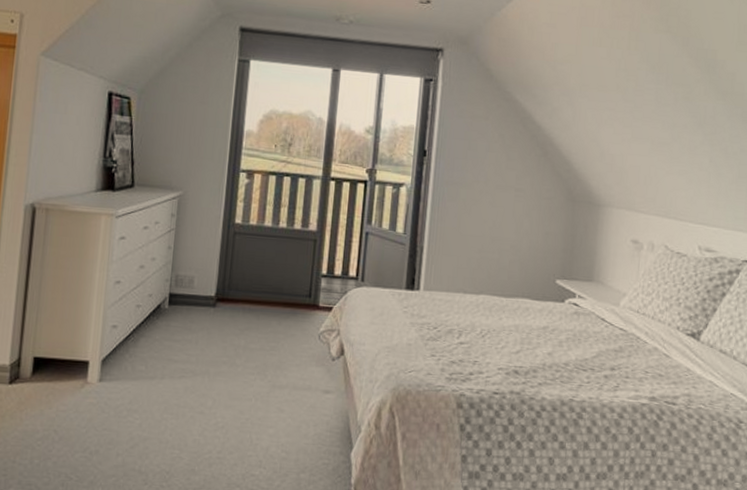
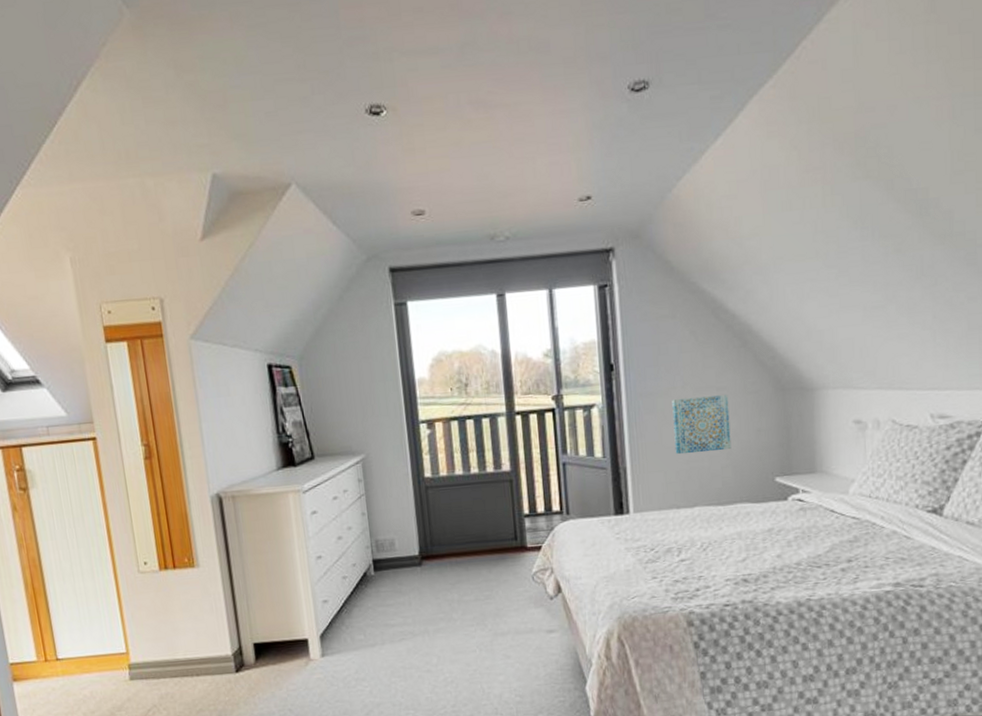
wall art: none [470,192,525,247] -> present [672,394,731,455]

